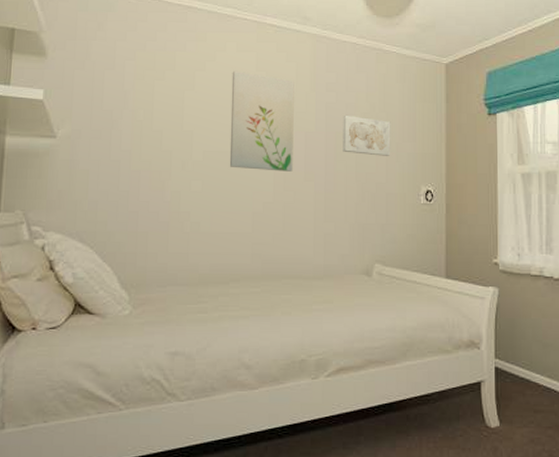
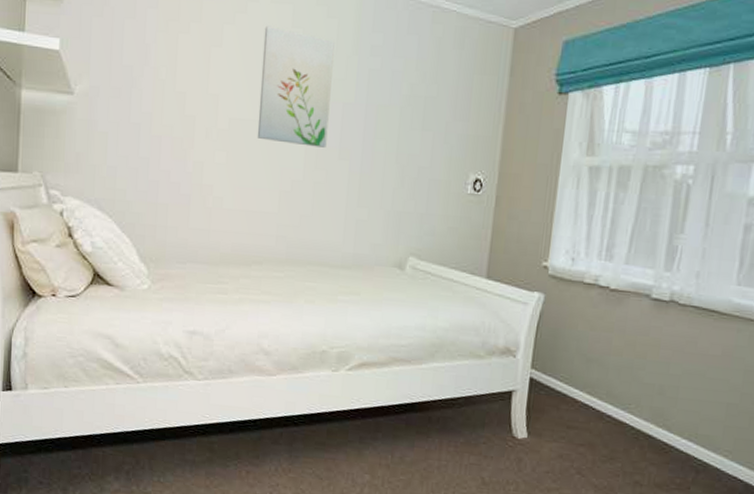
wall art: present [343,115,391,156] -> none [384,85,442,137]

